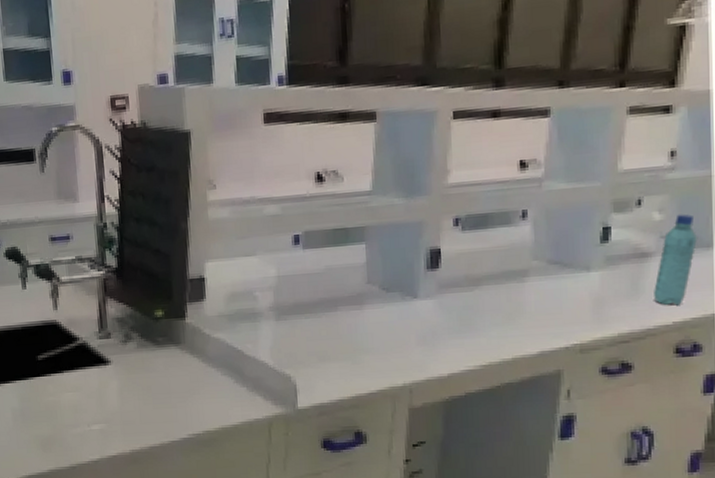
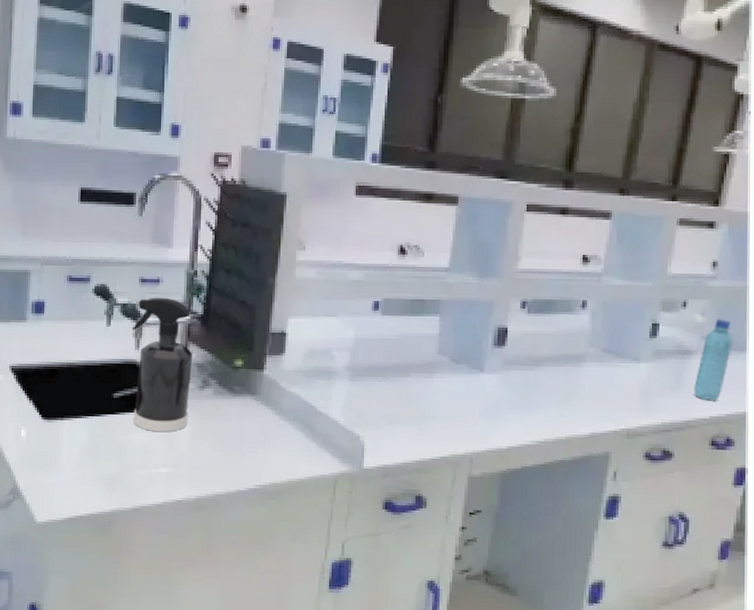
spray bottle: none [47,254,115,391] -> present [132,297,193,433]

